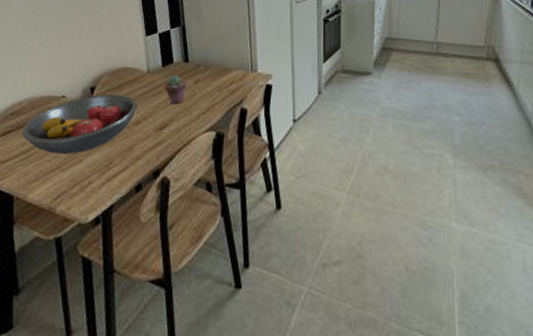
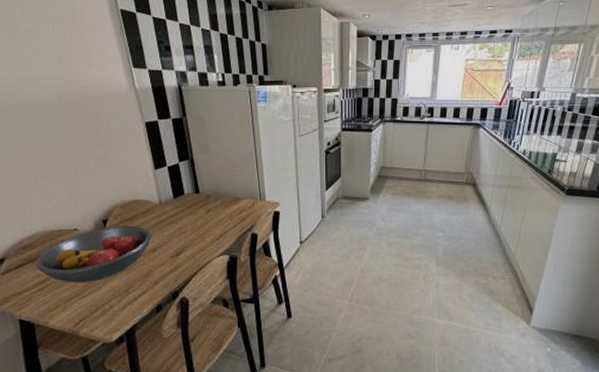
potted succulent: present [164,75,187,105] -> none [176,206,199,233]

